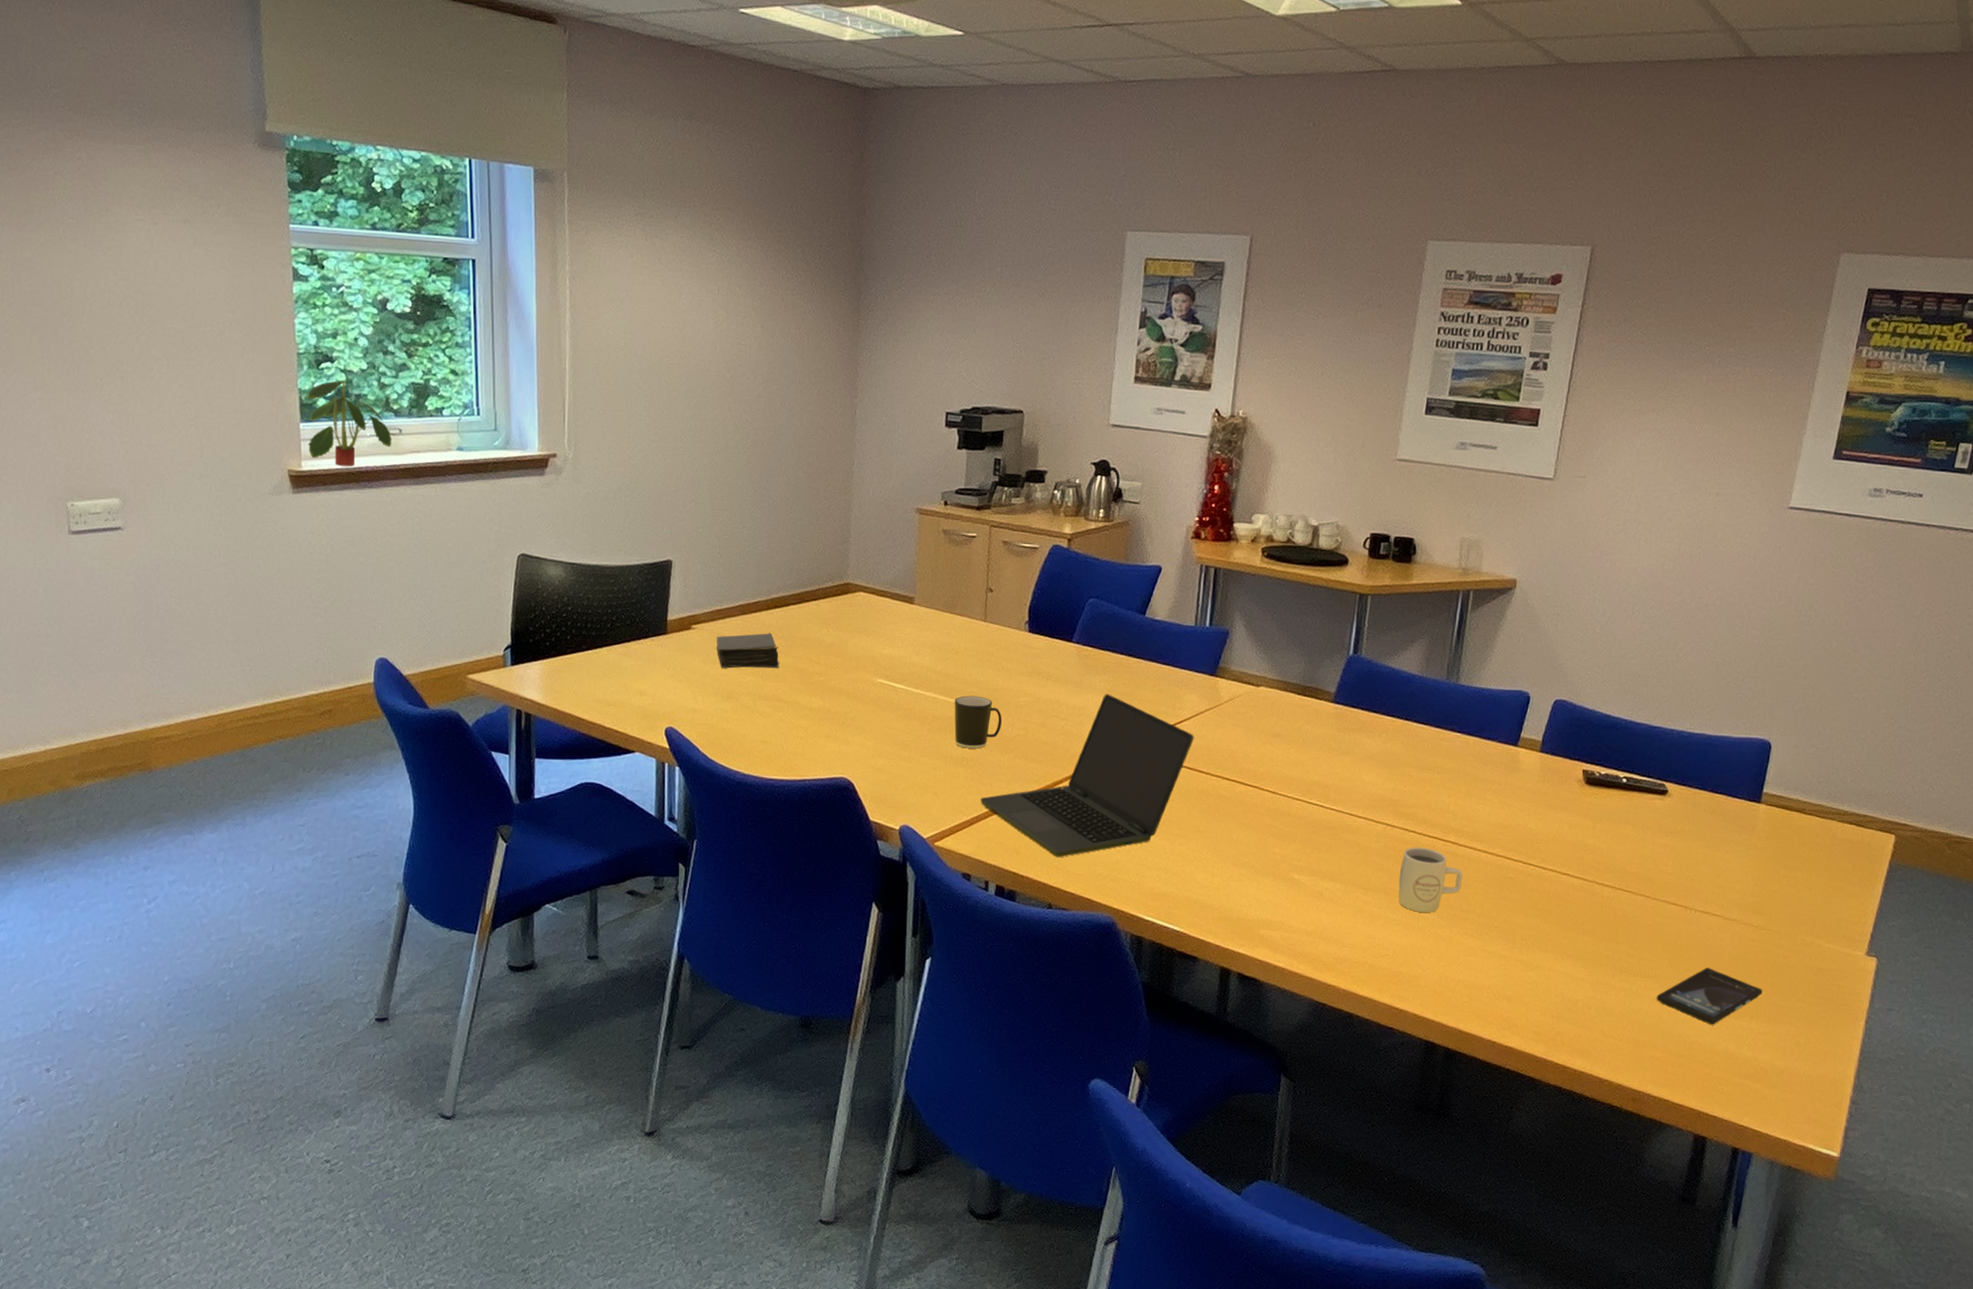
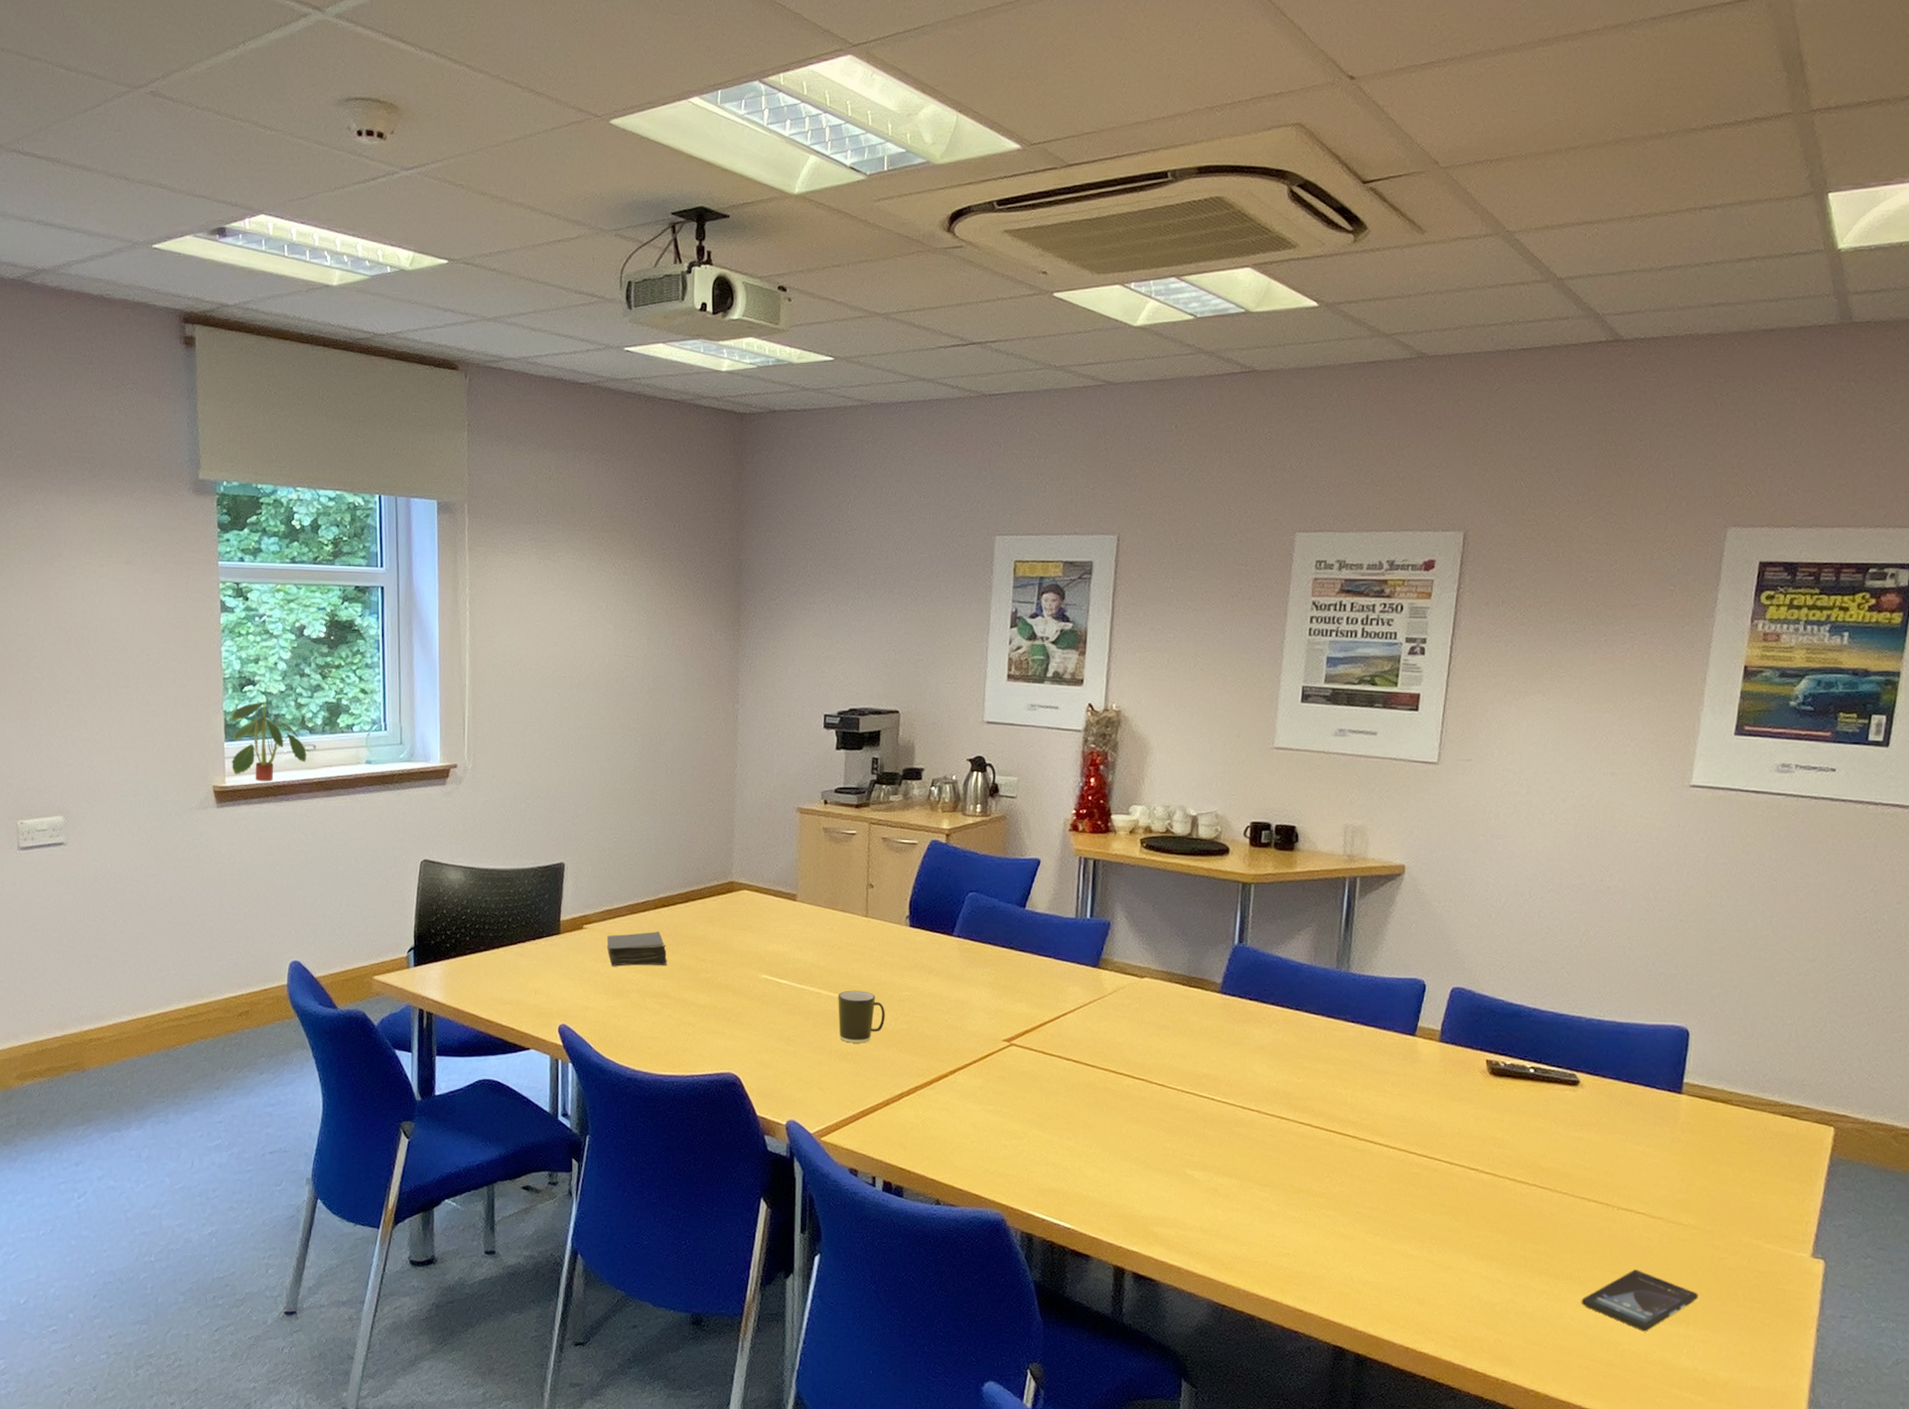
laptop: present [980,694,1194,857] -> none [866,987,1079,1152]
mug: present [1398,847,1463,913] -> none [1296,1141,1364,1210]

